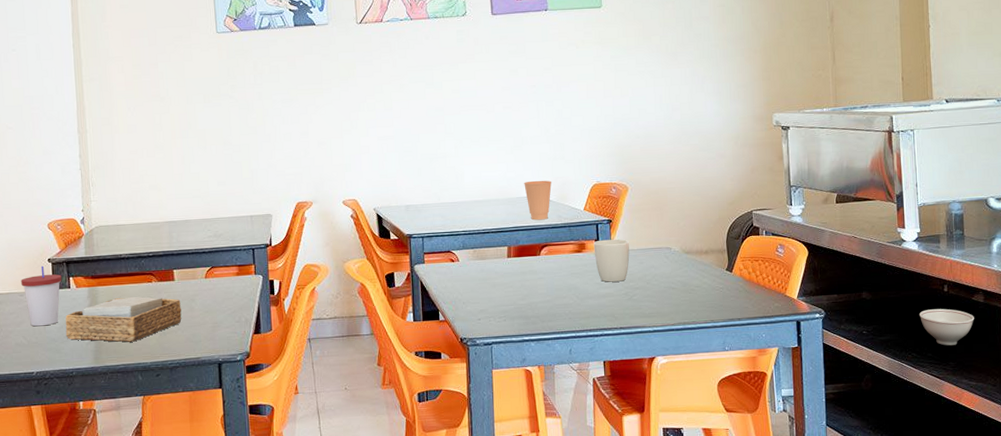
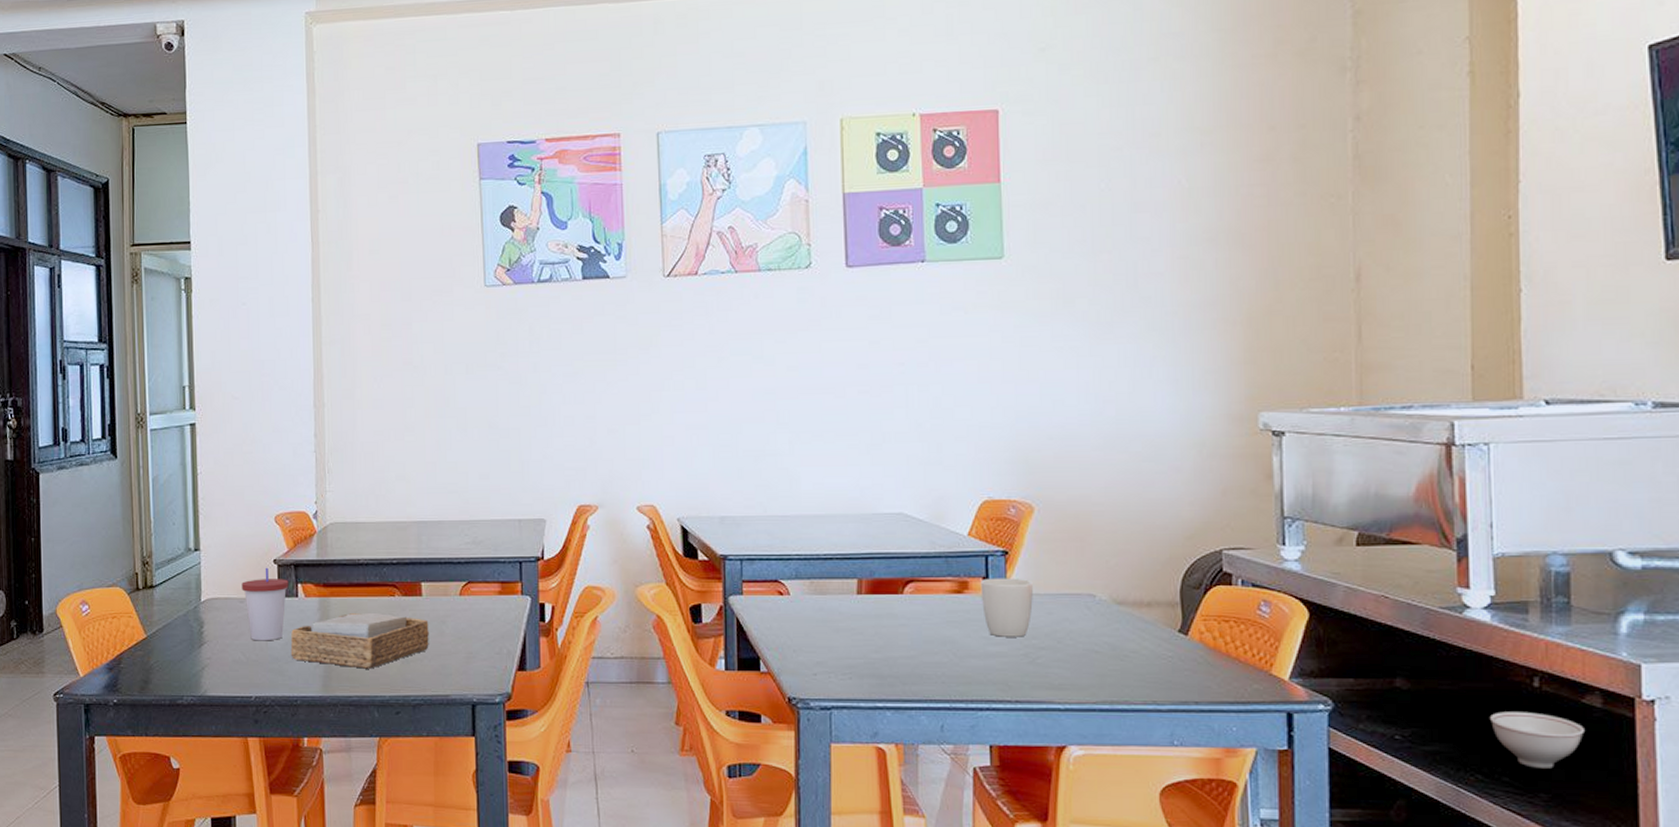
cup: present [524,180,552,221] -> none [883,492,923,546]

